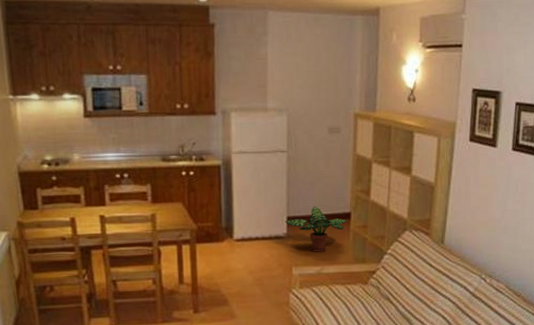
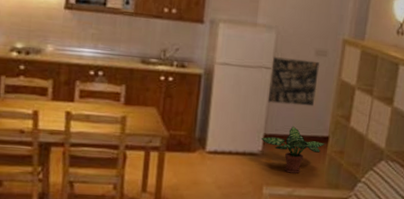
aerial map: none [286,138,334,186] -> present [267,56,319,107]

